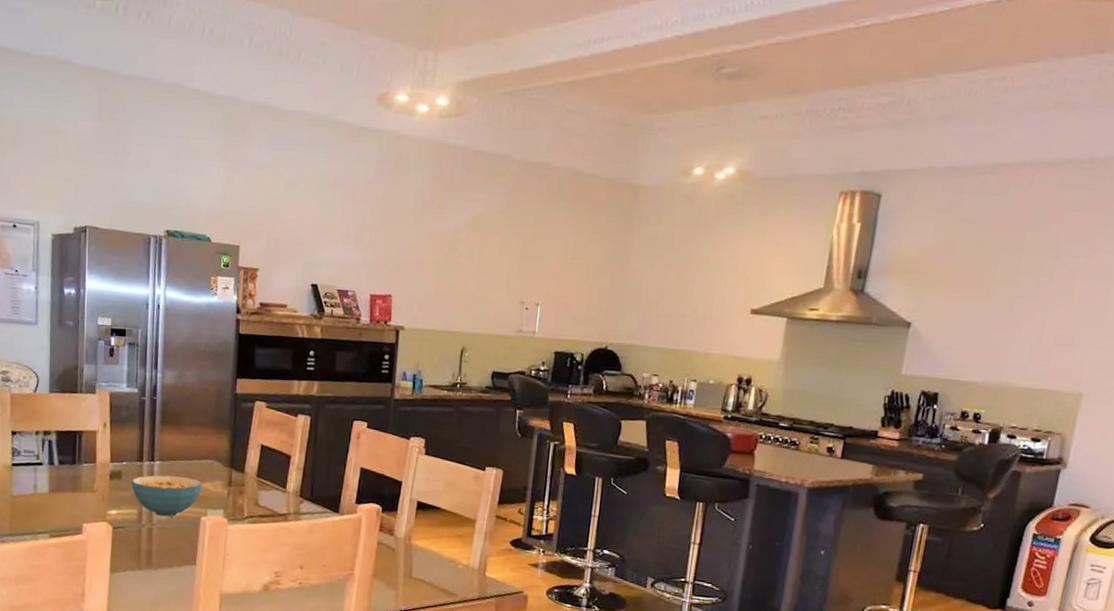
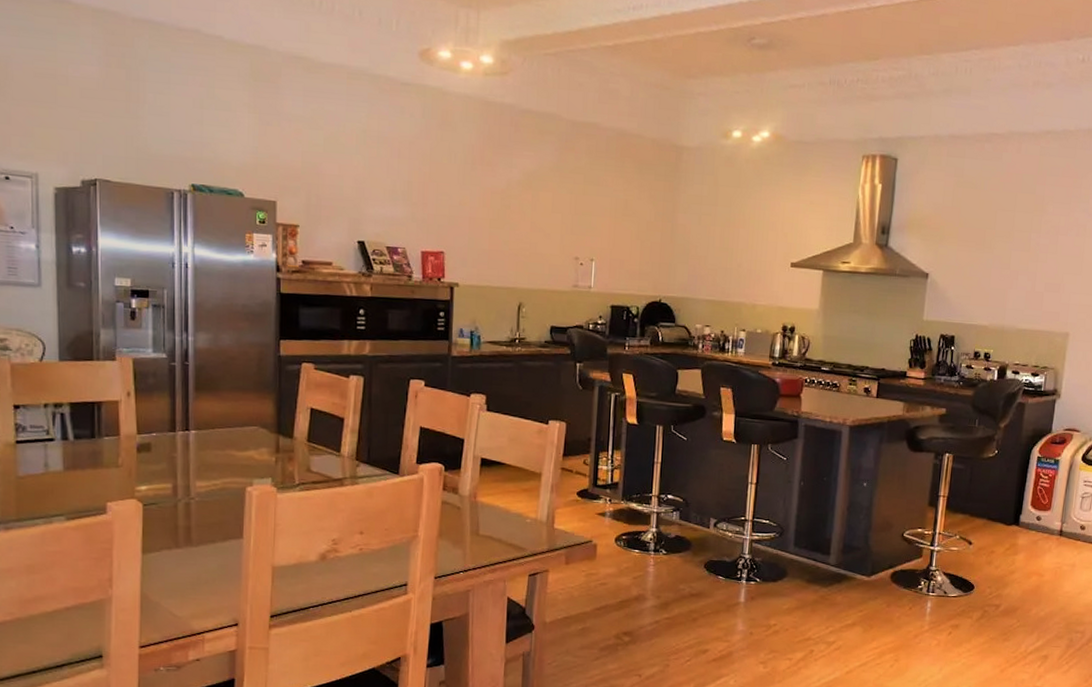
cereal bowl: present [131,475,203,517] -> none [163,445,246,490]

